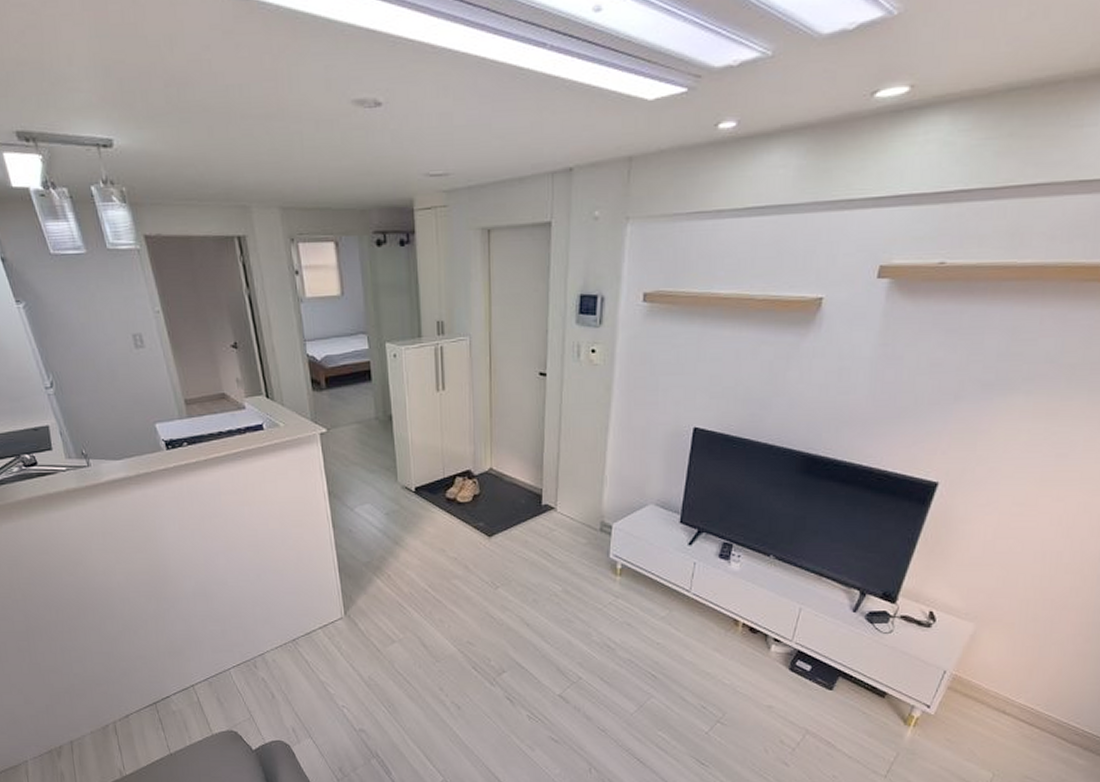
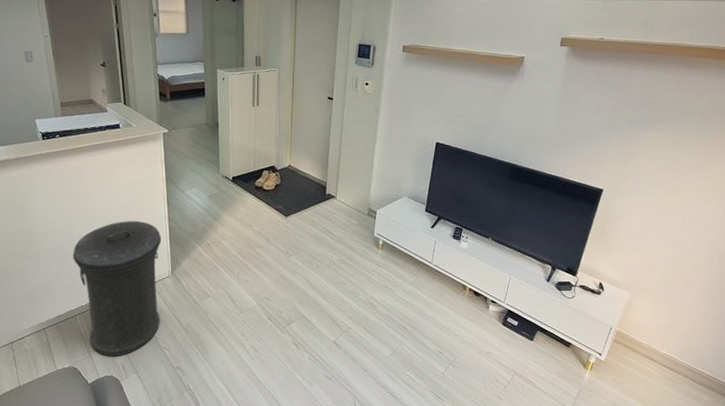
trash can: none [218,549,335,717] -> present [73,221,162,356]

